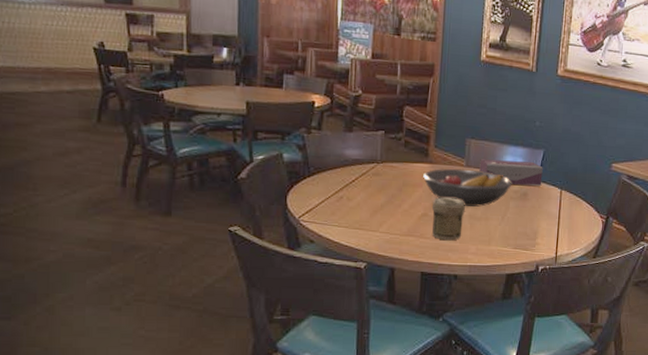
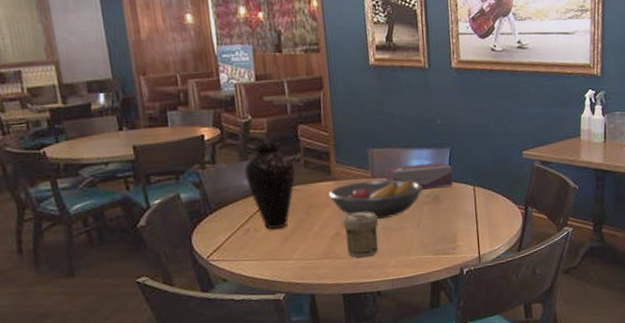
vase: none [347,116,395,201] -> present [244,142,296,230]

